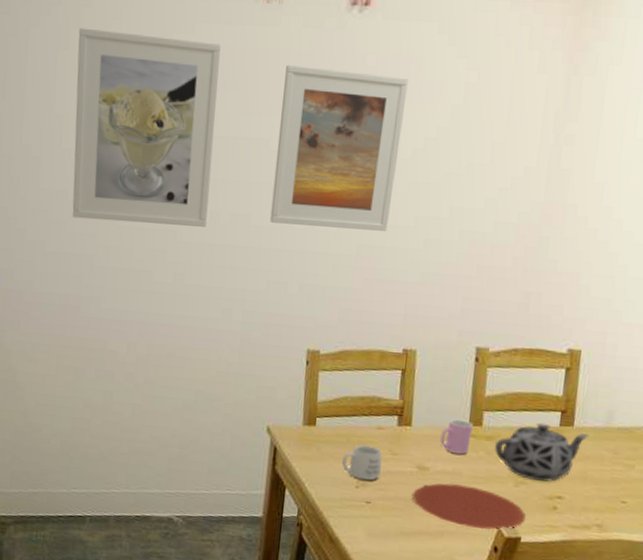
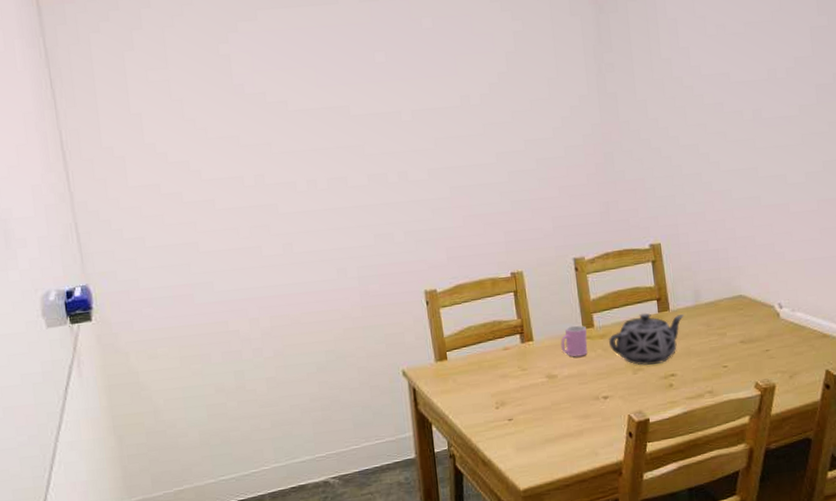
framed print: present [72,28,221,227] -> none [141,26,305,210]
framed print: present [270,64,409,231] -> none [351,34,474,181]
mug: present [342,445,382,480] -> none [478,366,516,400]
plate: present [411,483,526,531] -> none [547,383,649,421]

